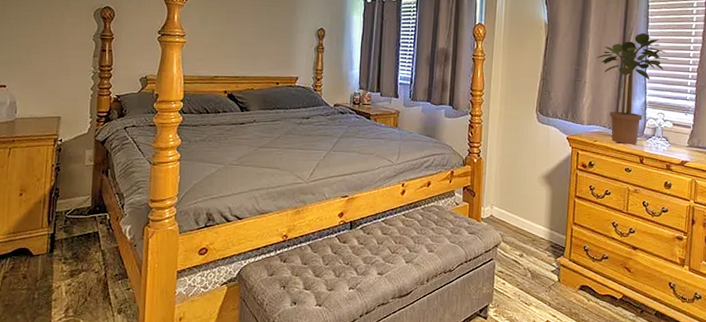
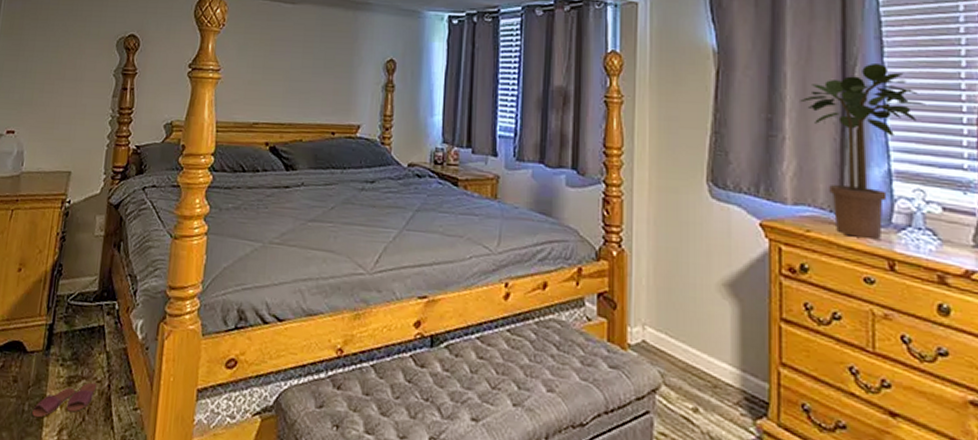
slippers: none [42,273,95,303] -> present [32,382,97,418]

